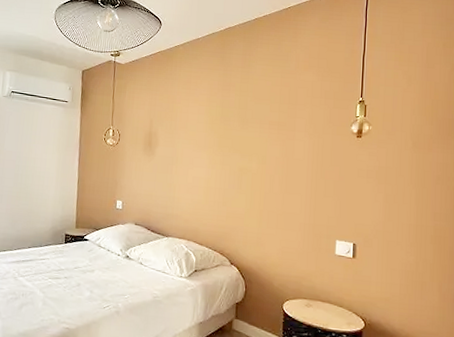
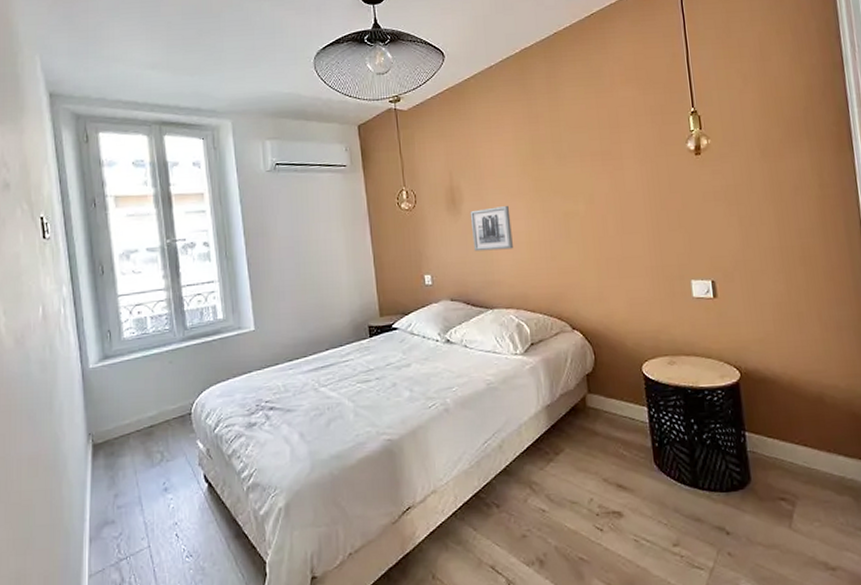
wall art: none [160,154,195,191] -> present [469,206,513,252]

